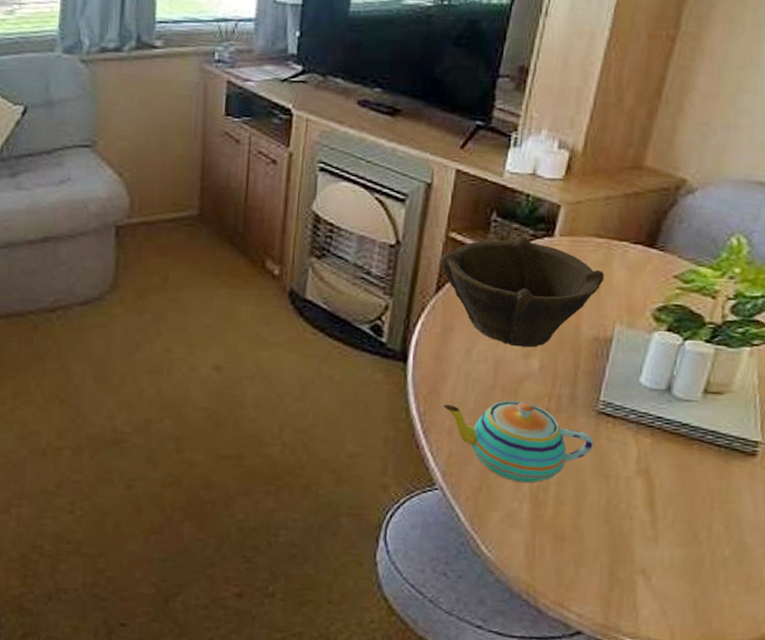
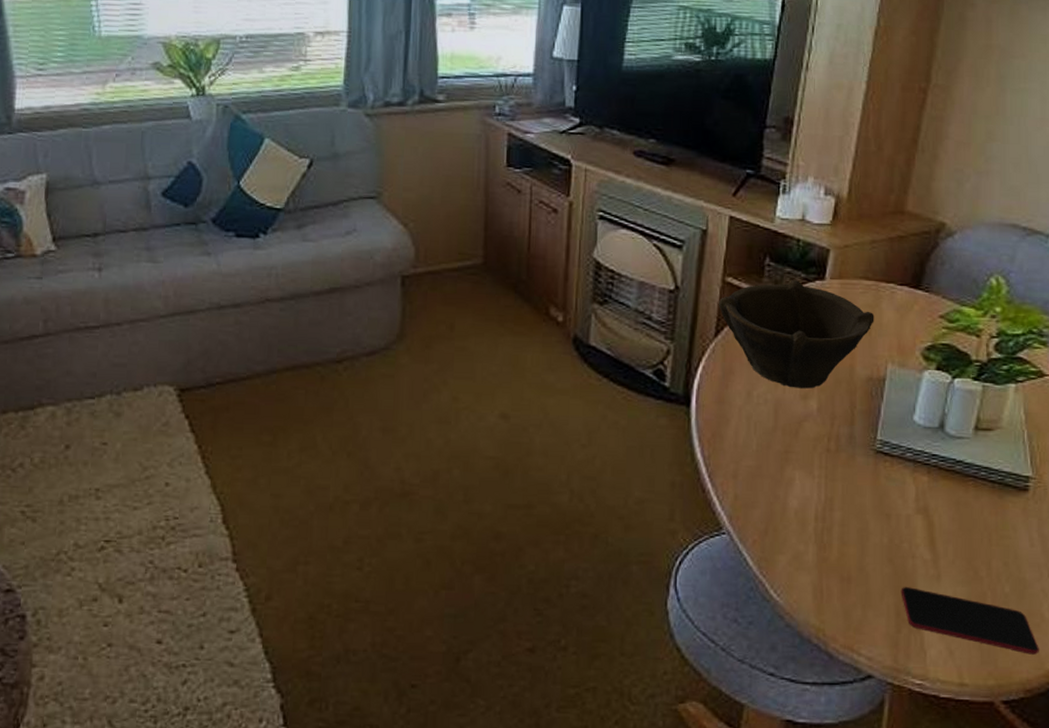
teapot: present [443,400,594,483] -> none [727,442,874,525]
smartphone: none [615,547,757,618] -> present [901,587,1039,655]

